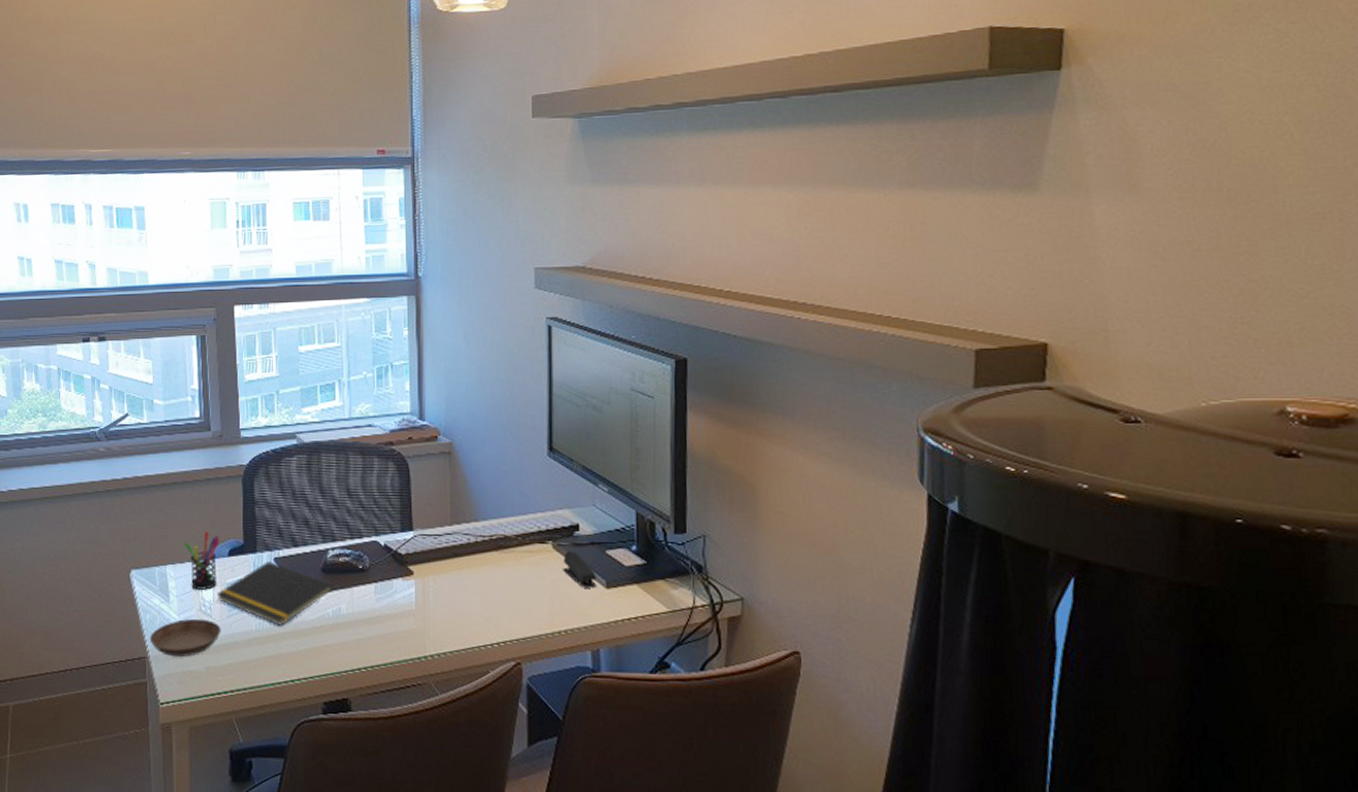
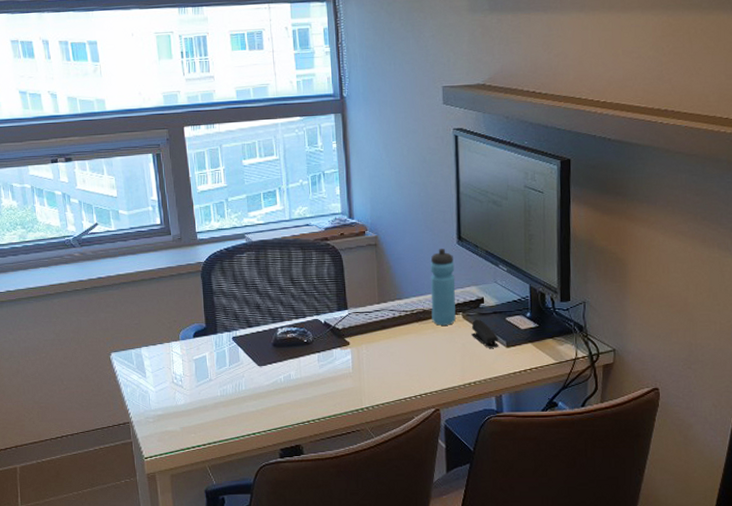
saucer: present [149,618,221,657] -> none [131,389,192,421]
pen holder: present [184,530,220,590] -> none [155,317,186,366]
notepad: present [216,561,334,626] -> none [186,340,284,391]
water bottle: none [514,461,545,557] -> present [430,249,456,326]

